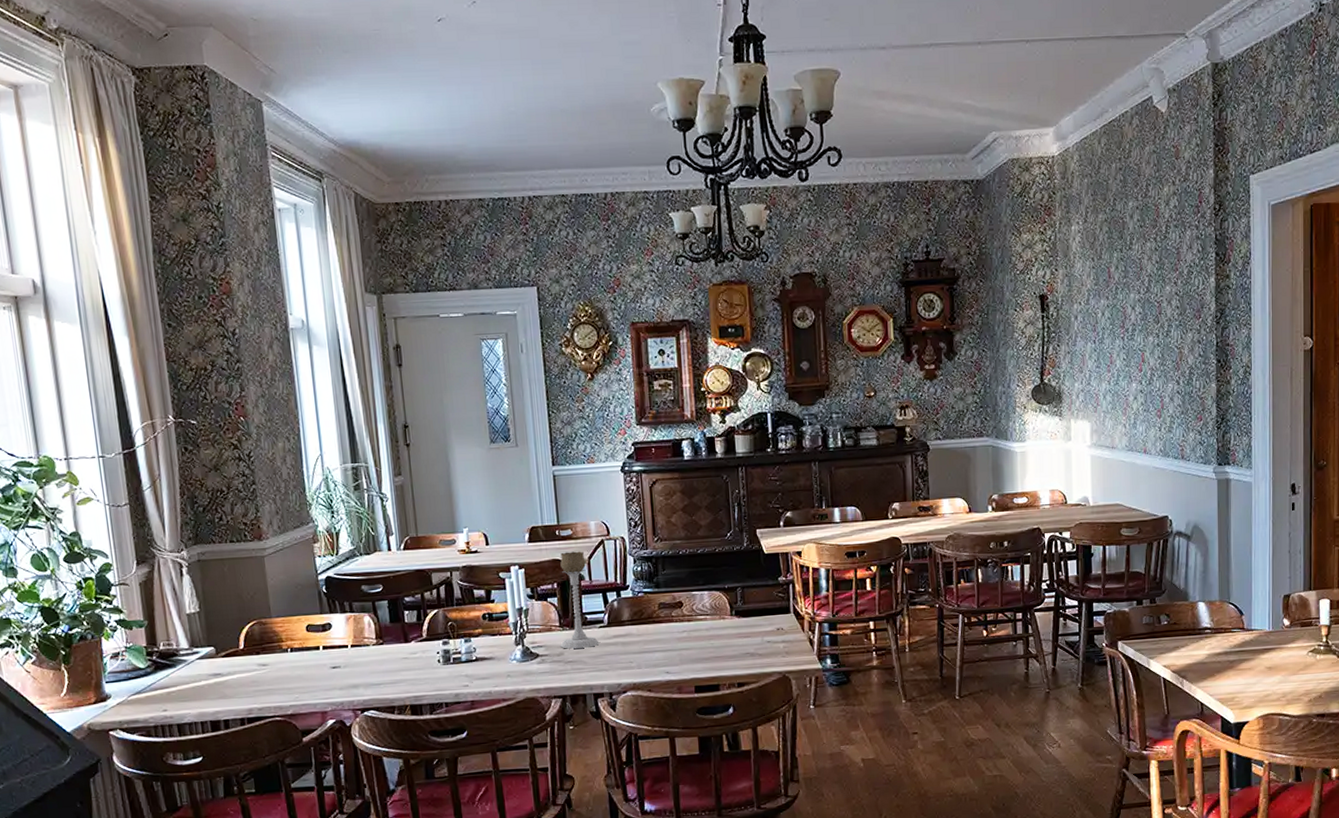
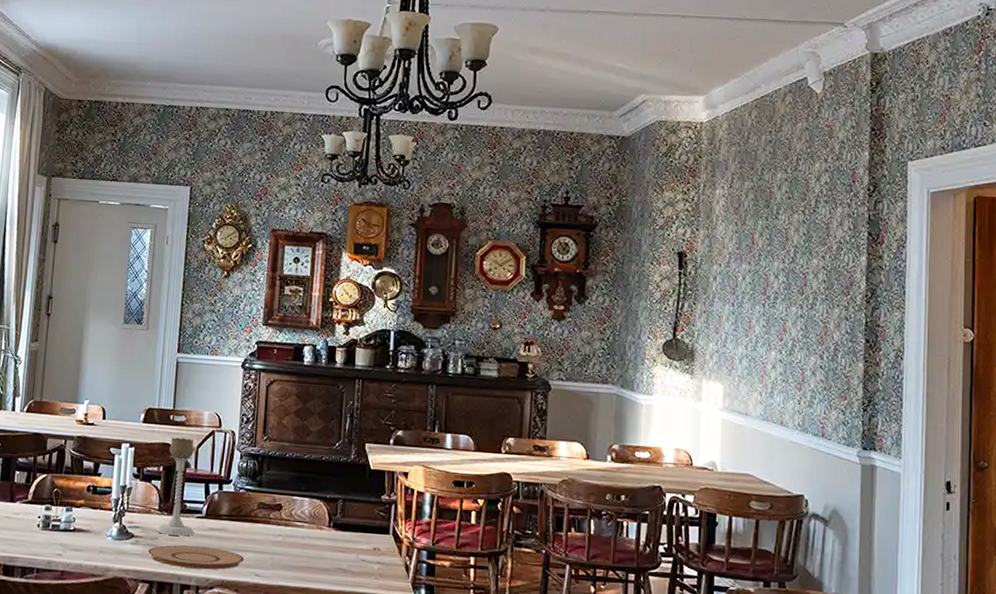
plate: none [555,653,653,678] -> present [147,545,245,570]

